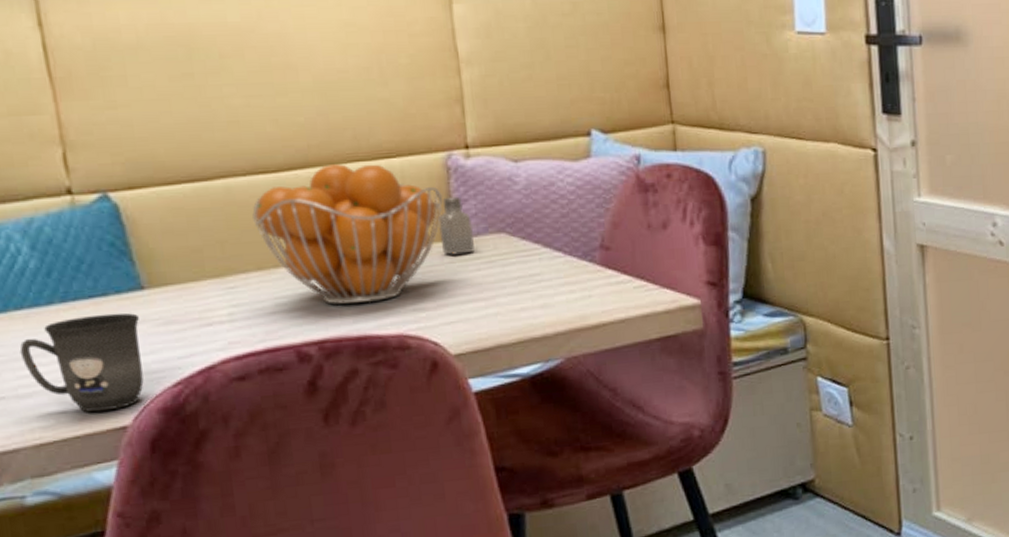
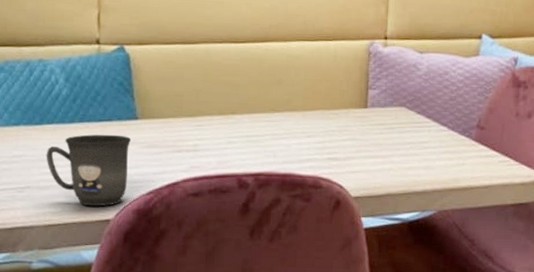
fruit basket: present [252,164,443,304] -> none [222,41,363,149]
saltshaker: present [438,196,475,255] -> none [356,75,382,120]

